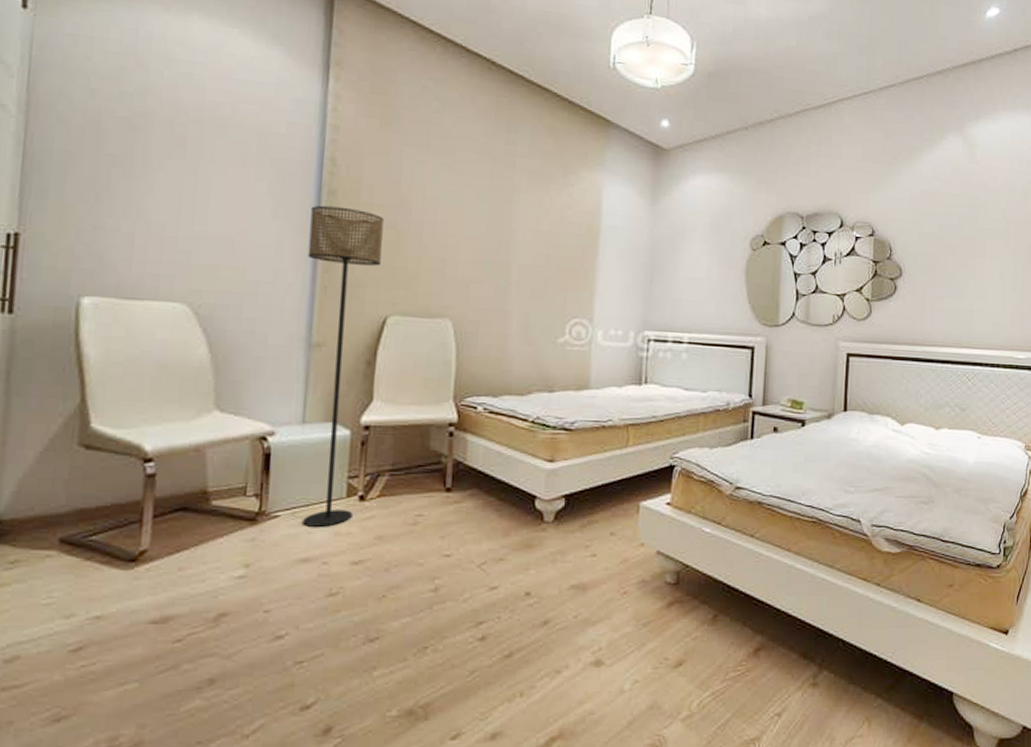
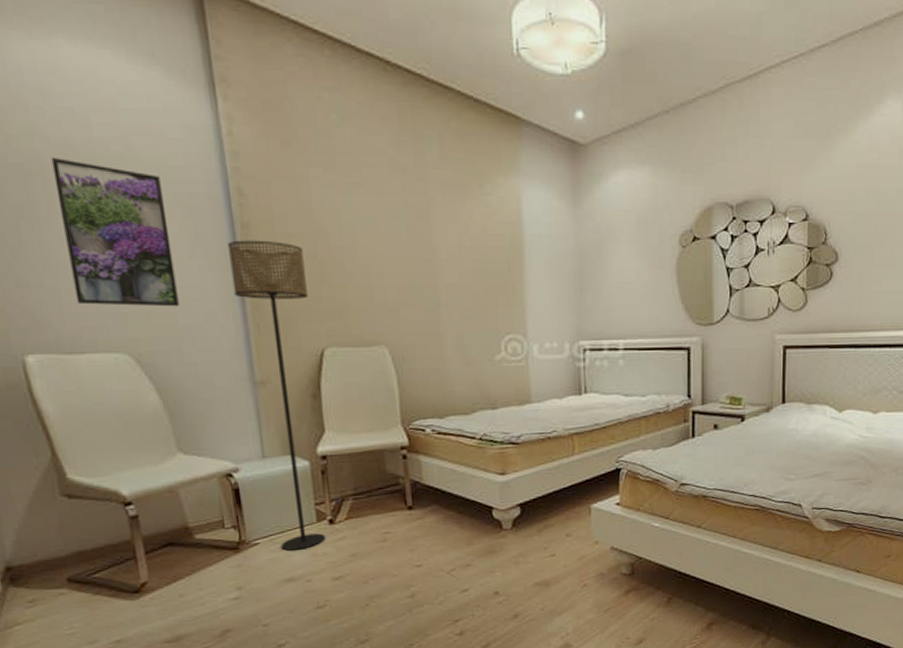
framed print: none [148,114,259,263] -> present [51,156,179,307]

